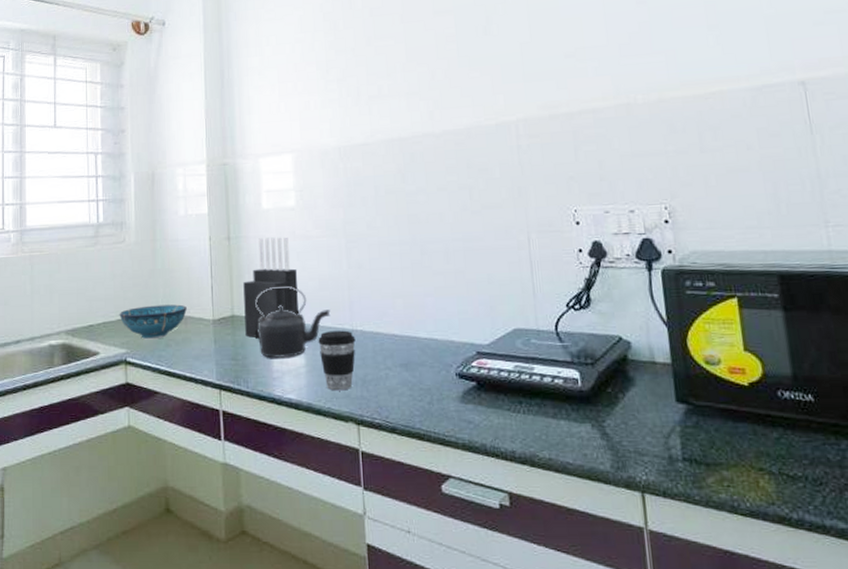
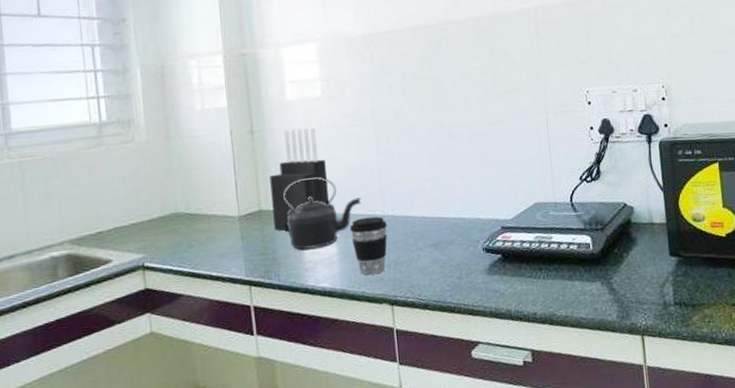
decorative bowl: present [119,304,187,340] -> none [132,203,209,243]

